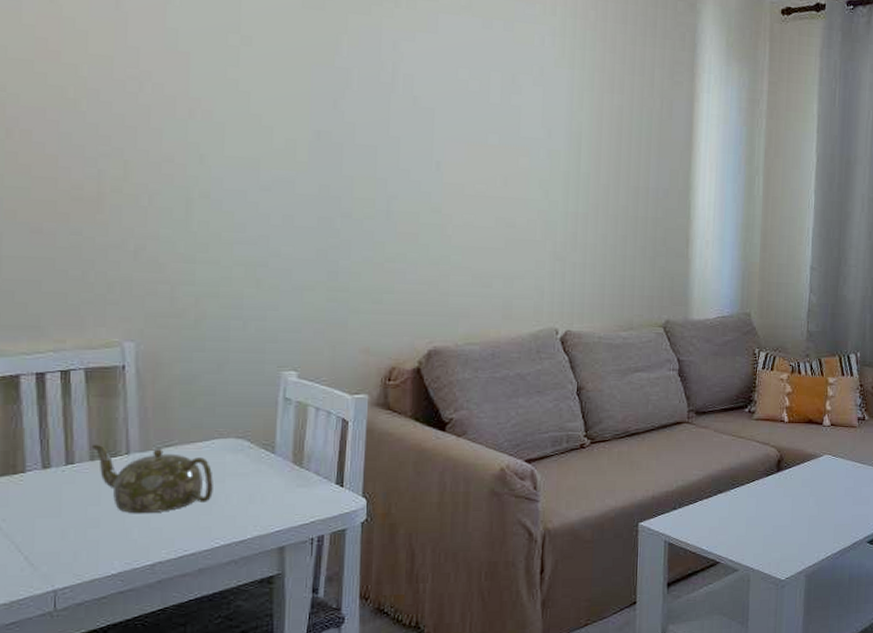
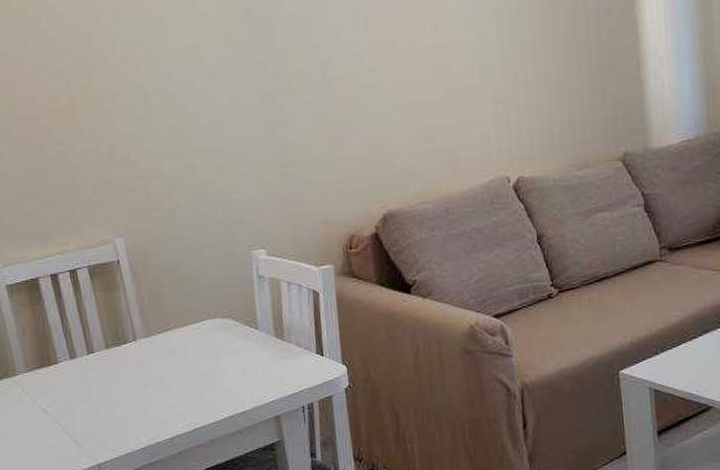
teapot: present [91,444,213,514] -> none [104,333,211,394]

